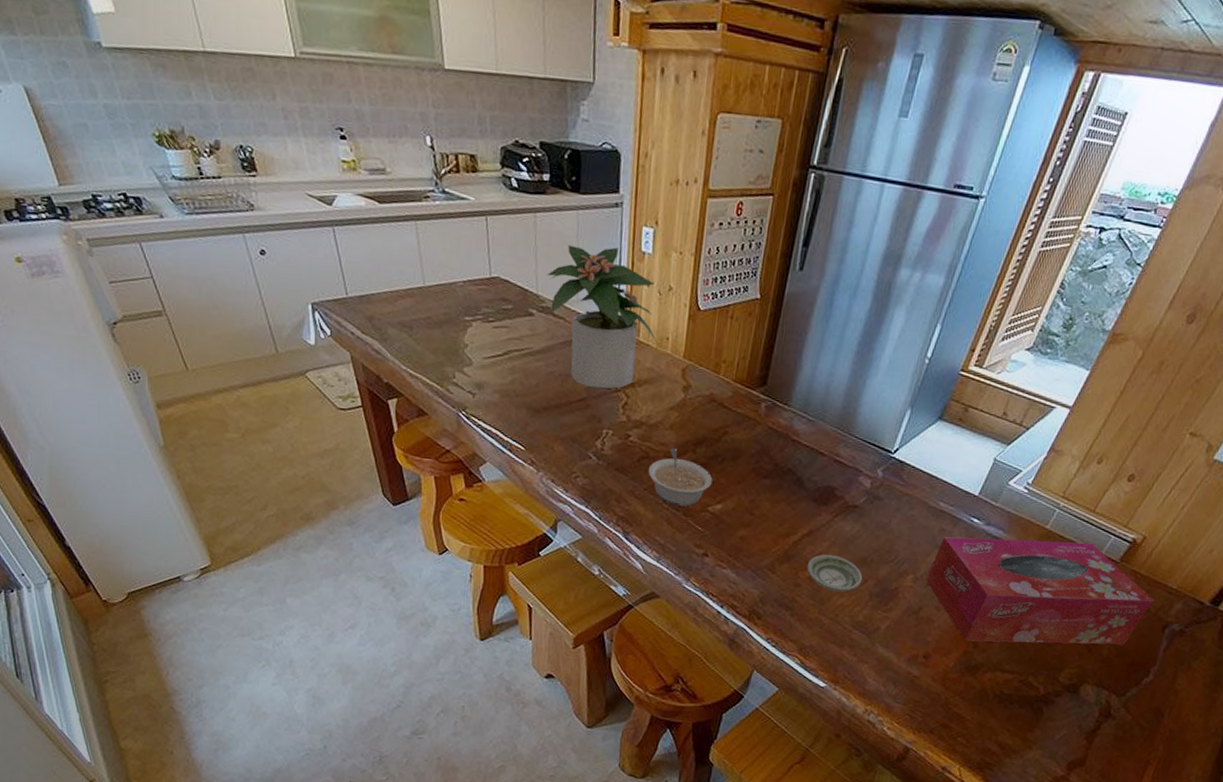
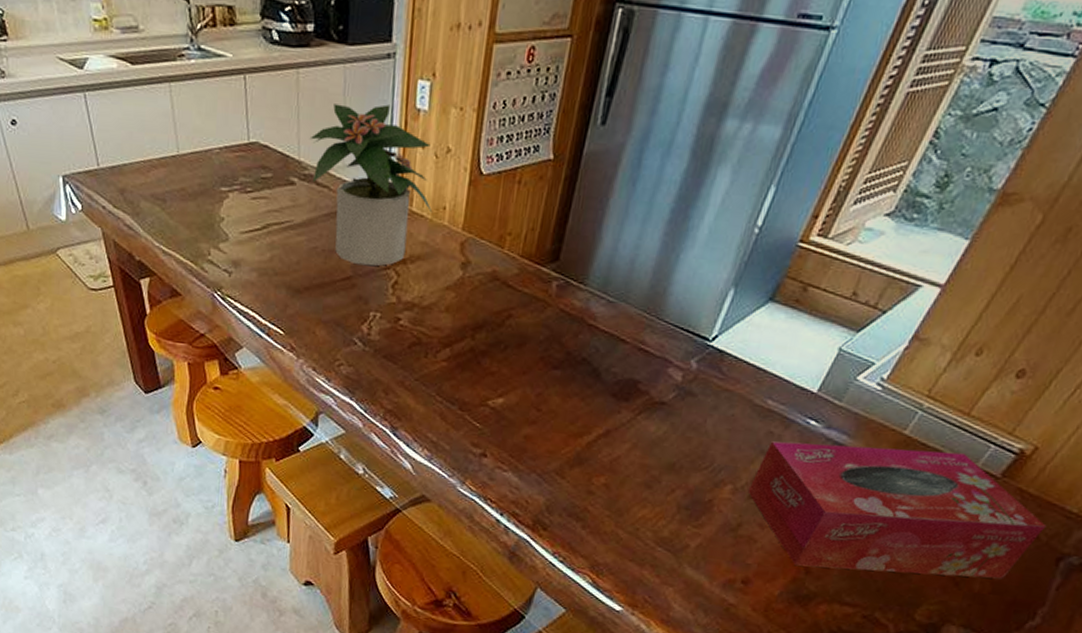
legume: present [648,448,713,507] -> none [419,333,494,400]
saucer: present [806,554,863,592] -> none [602,458,670,503]

